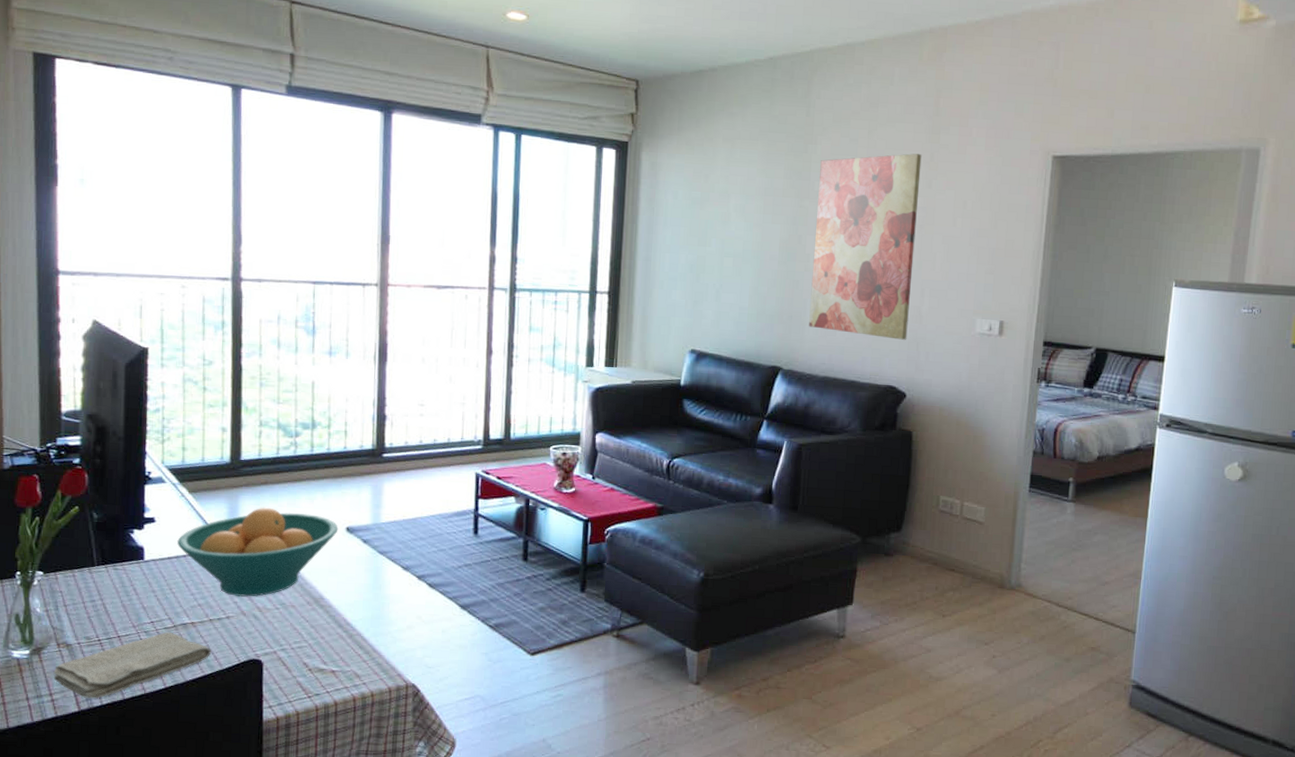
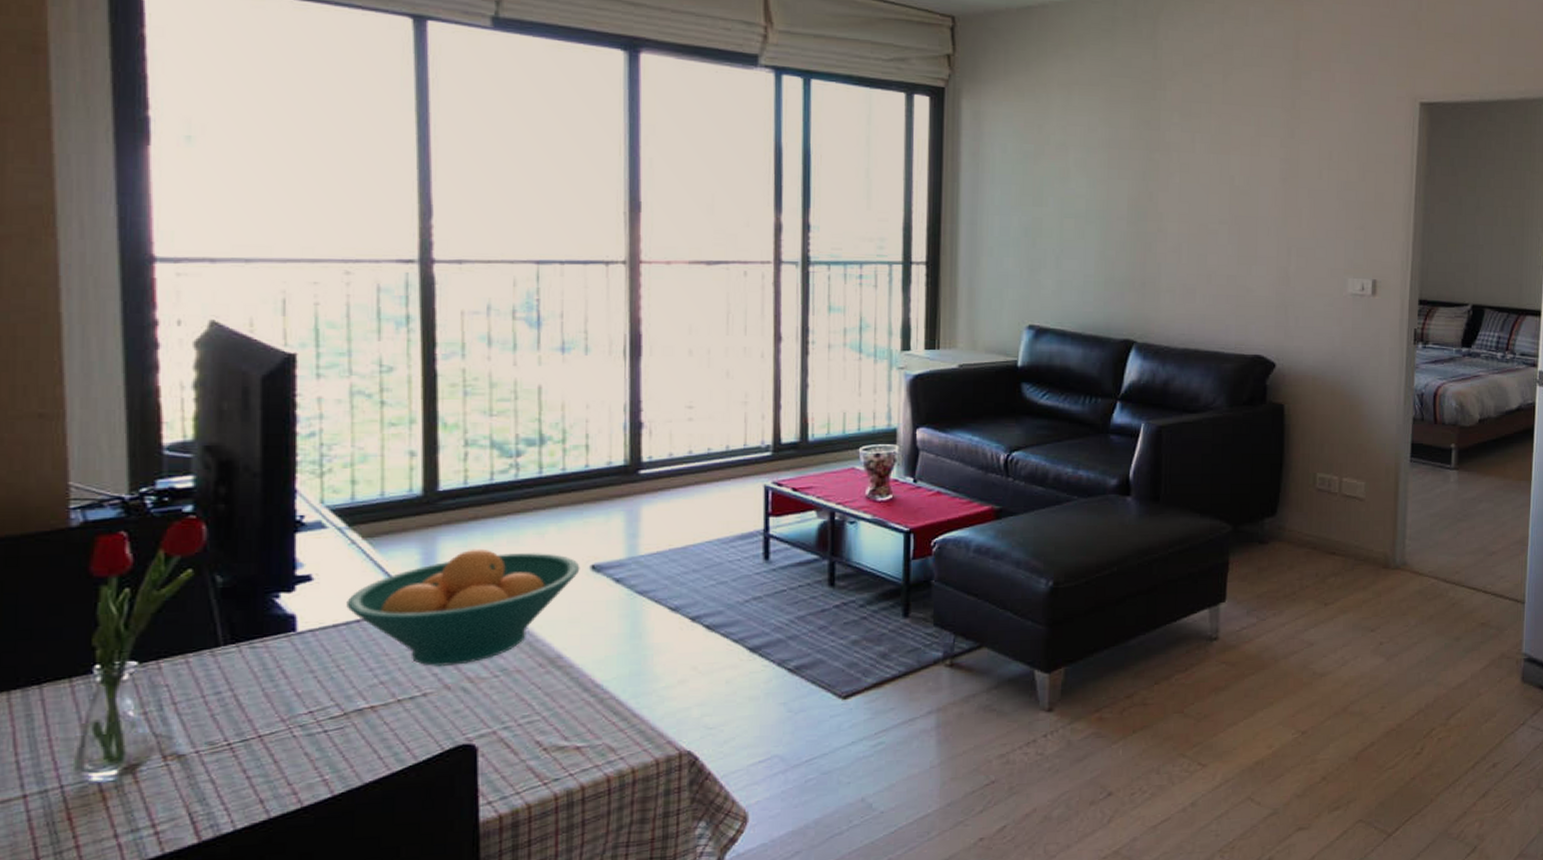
washcloth: present [53,631,212,699] -> none [157,722,402,824]
wall art: present [809,153,922,340] -> none [1164,100,1282,304]

